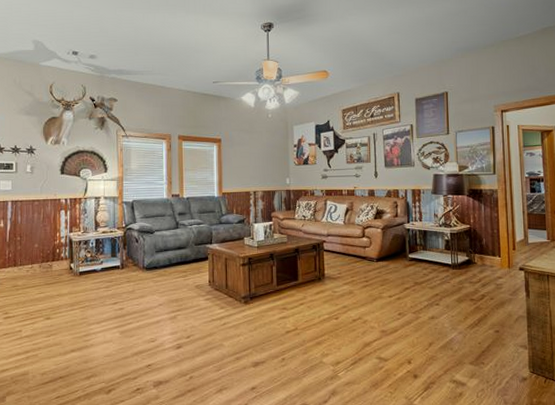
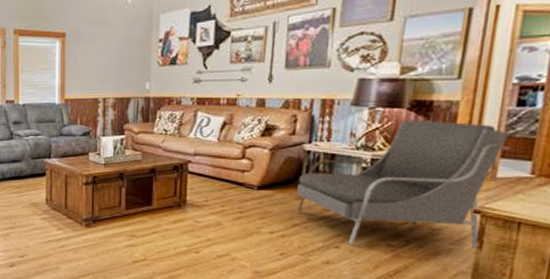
armchair: none [404,203,533,302] -> present [295,119,511,248]

